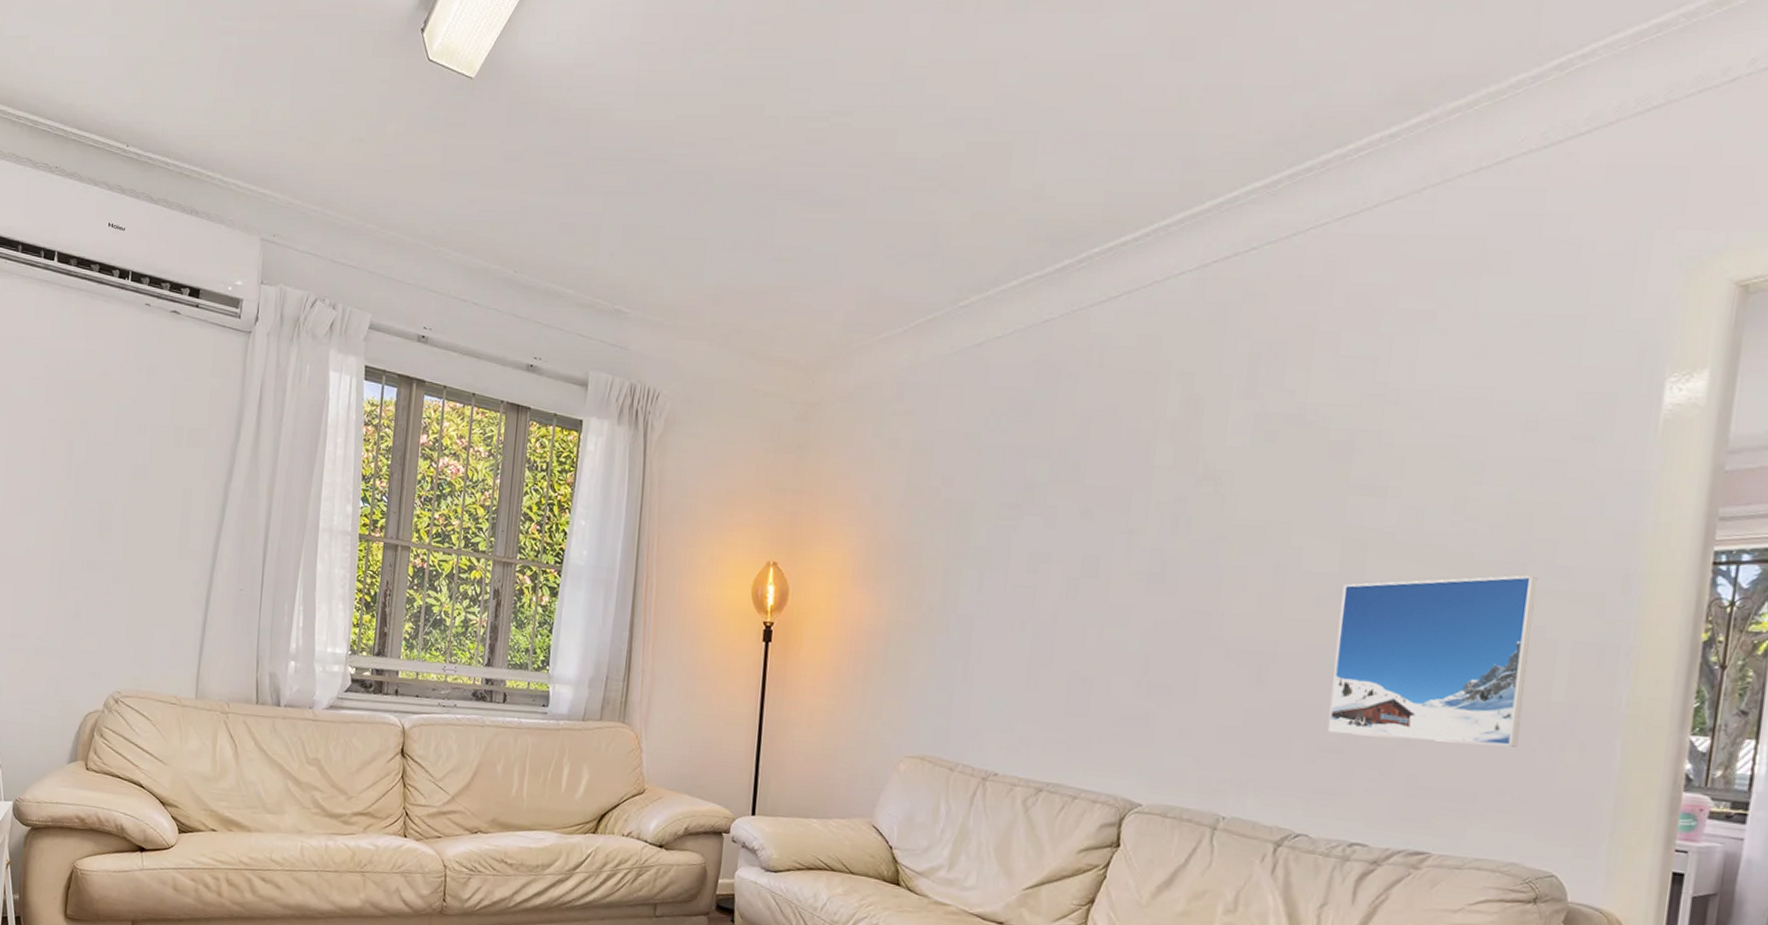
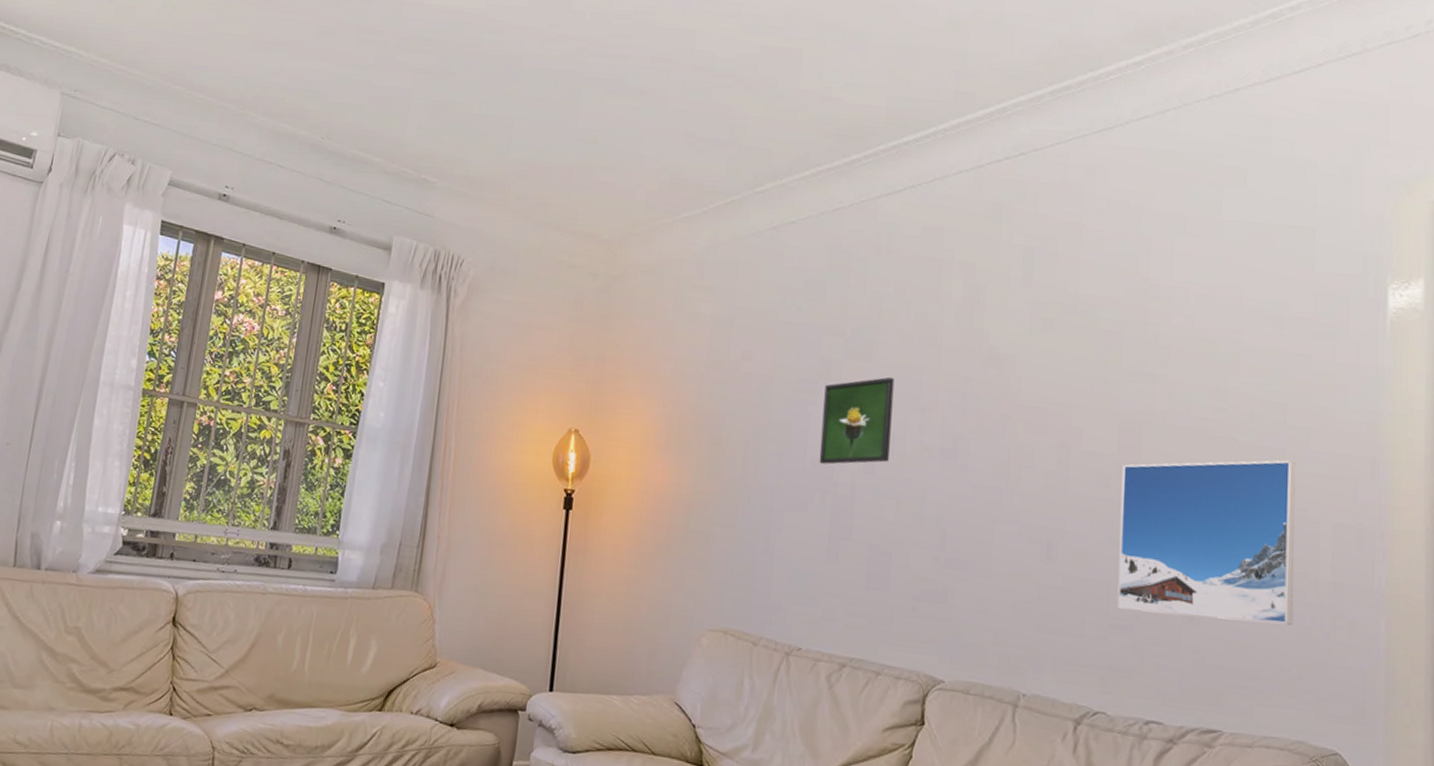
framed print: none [1020,499,1102,591] -> present [819,376,895,465]

